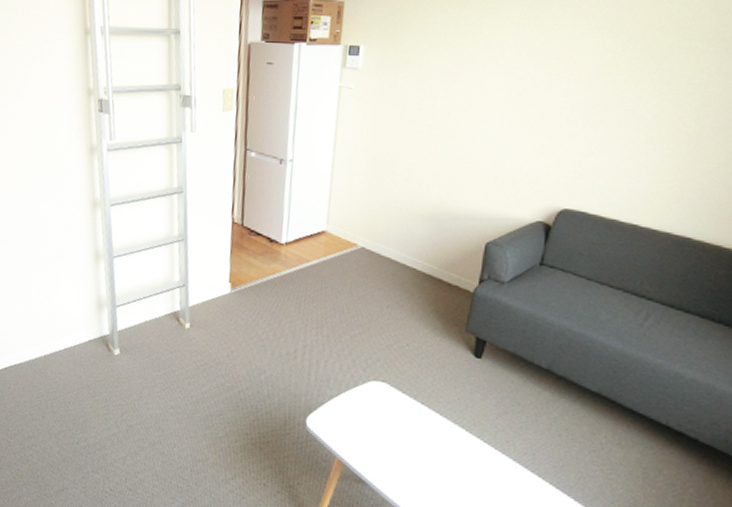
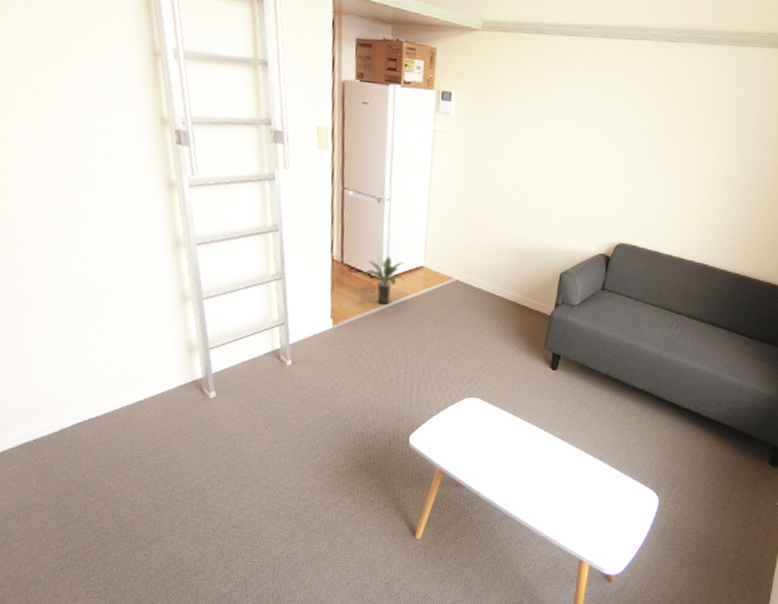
potted plant: none [262,220,305,271] -> present [363,257,404,305]

